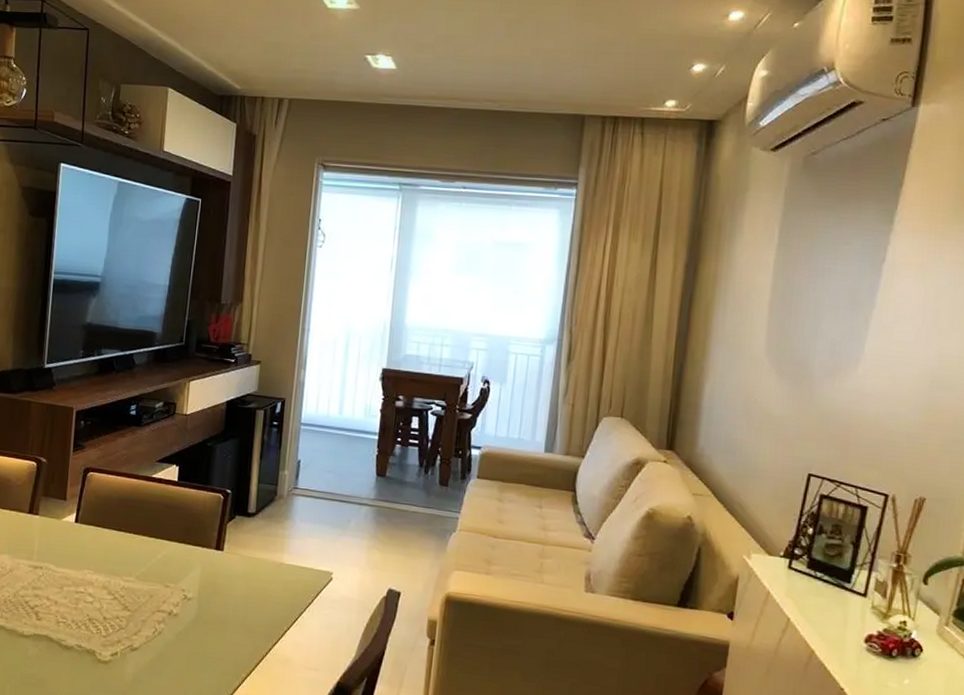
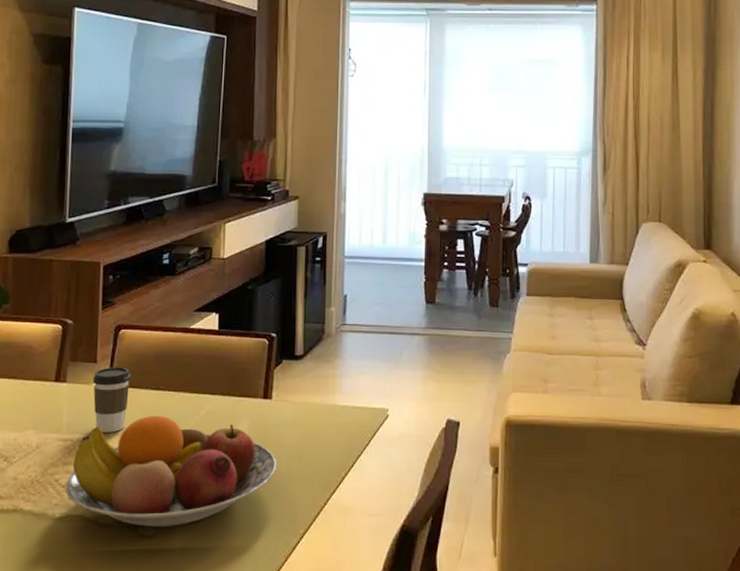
fruit bowl: none [33,554,224,657] -> present [65,416,277,528]
coffee cup: none [62,505,96,565] -> present [93,367,131,433]

